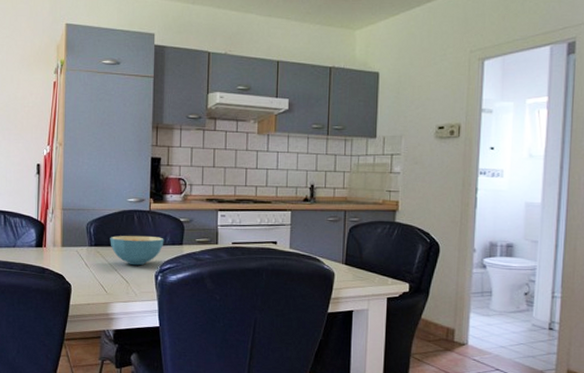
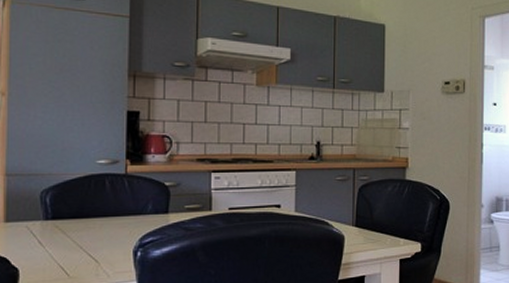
cereal bowl: present [110,235,164,266] -> none [73,204,145,241]

